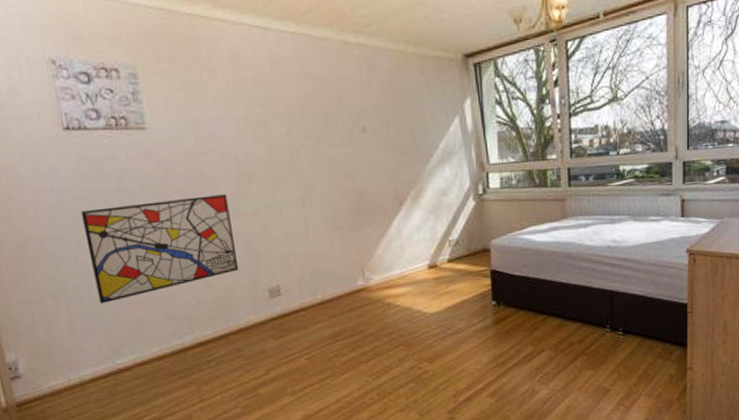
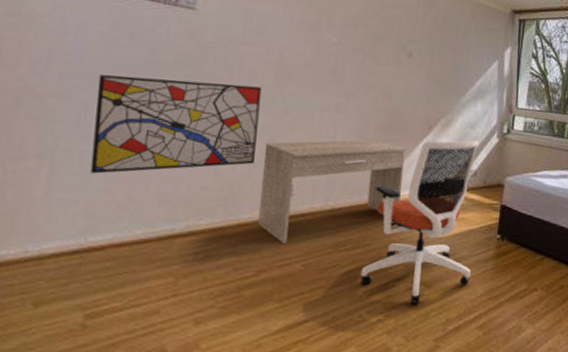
desk: none [244,226,386,341] -> present [258,140,407,244]
office chair: none [357,207,472,382] -> present [360,140,479,305]

